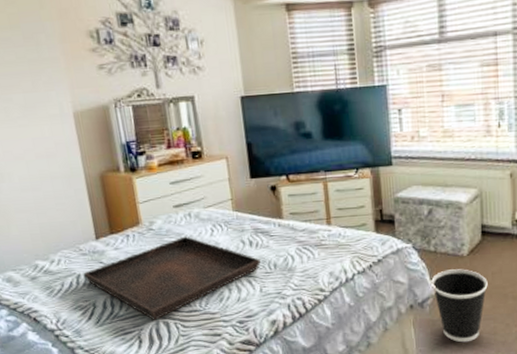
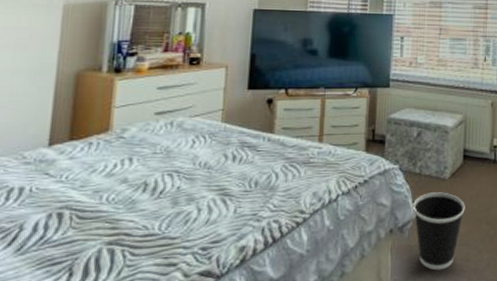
serving tray: present [83,236,261,320] -> none [18,147,241,247]

